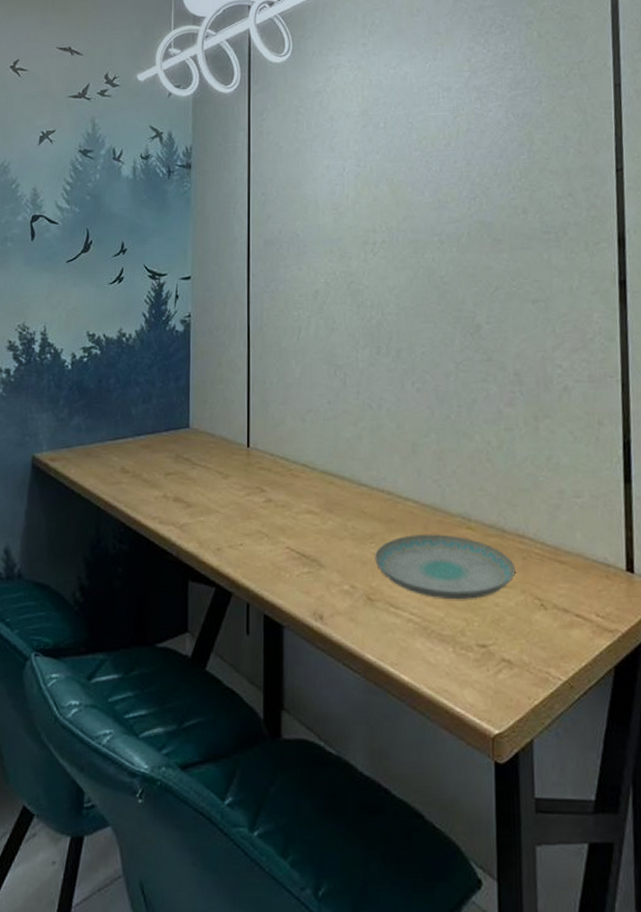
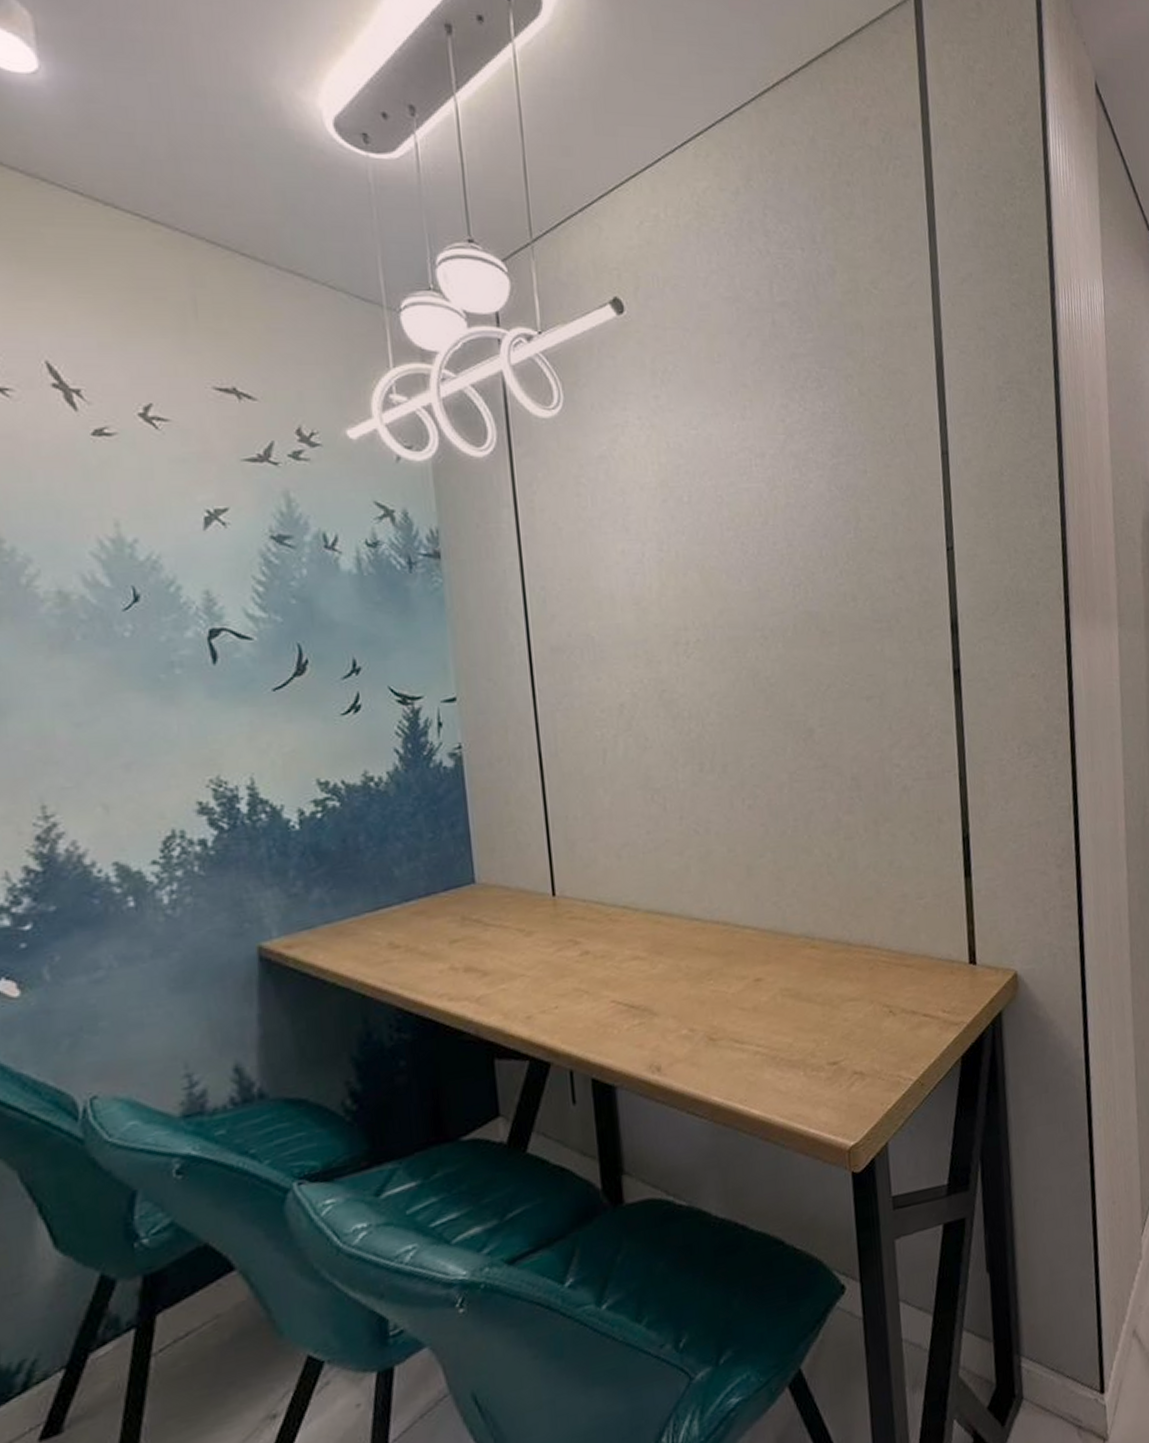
plate: present [375,534,516,599] -> none [714,957,863,1025]

